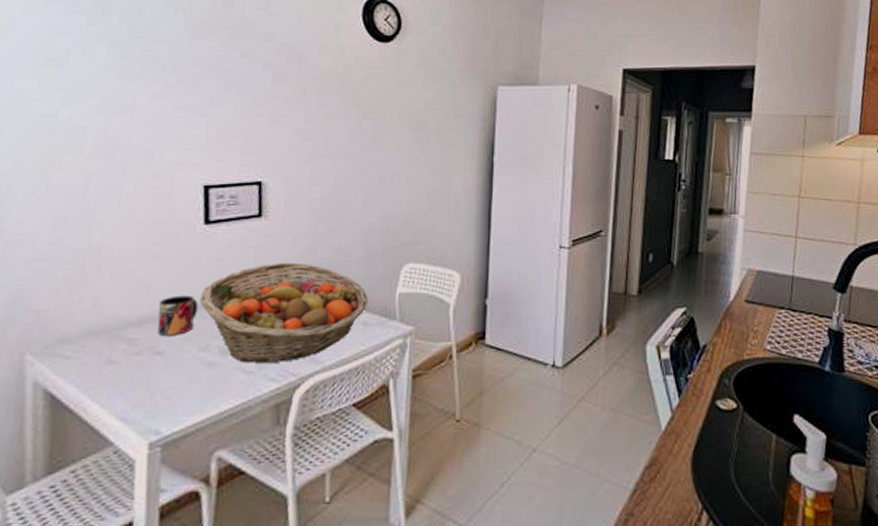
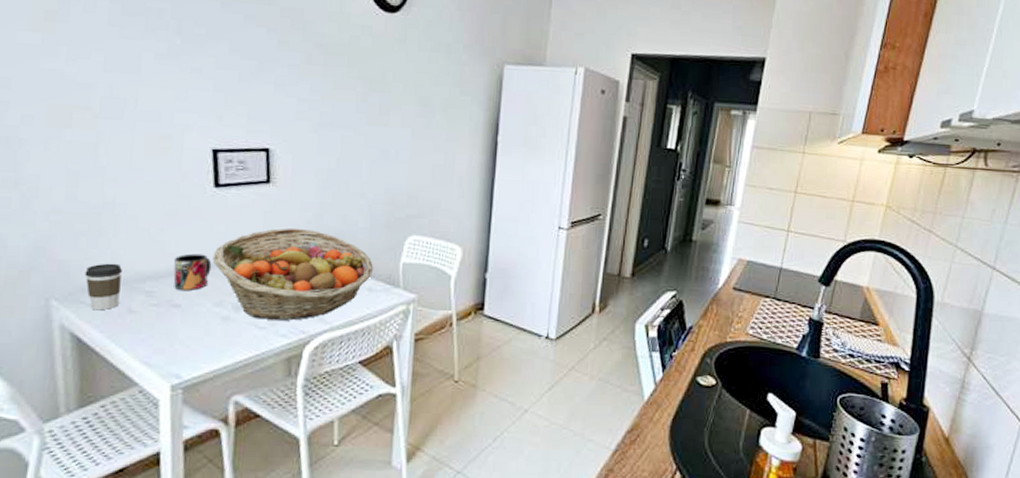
coffee cup: none [63,310,104,363] -> present [84,263,122,311]

